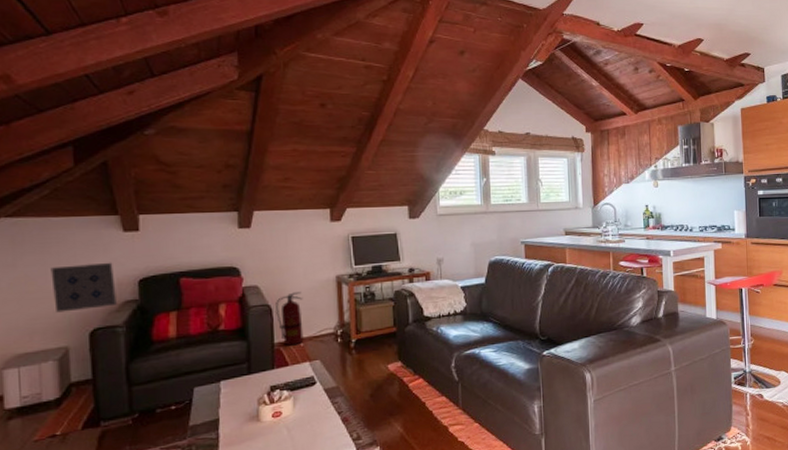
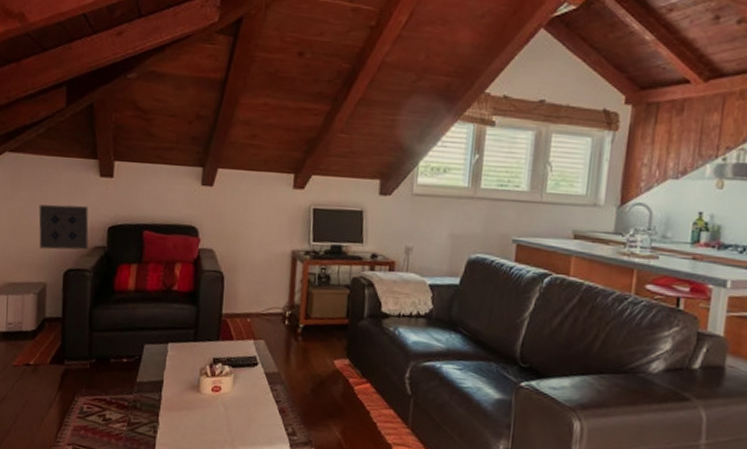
fire extinguisher: present [276,292,304,346] -> none [227,262,256,320]

